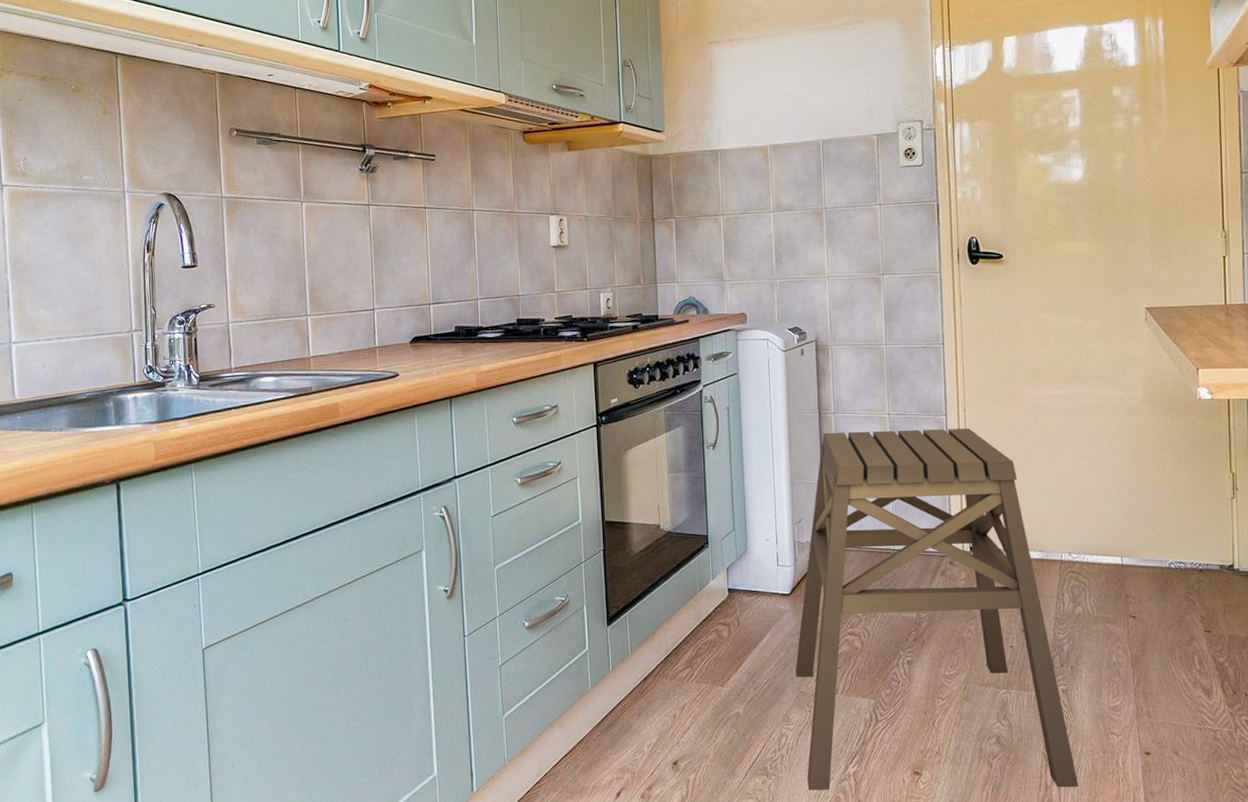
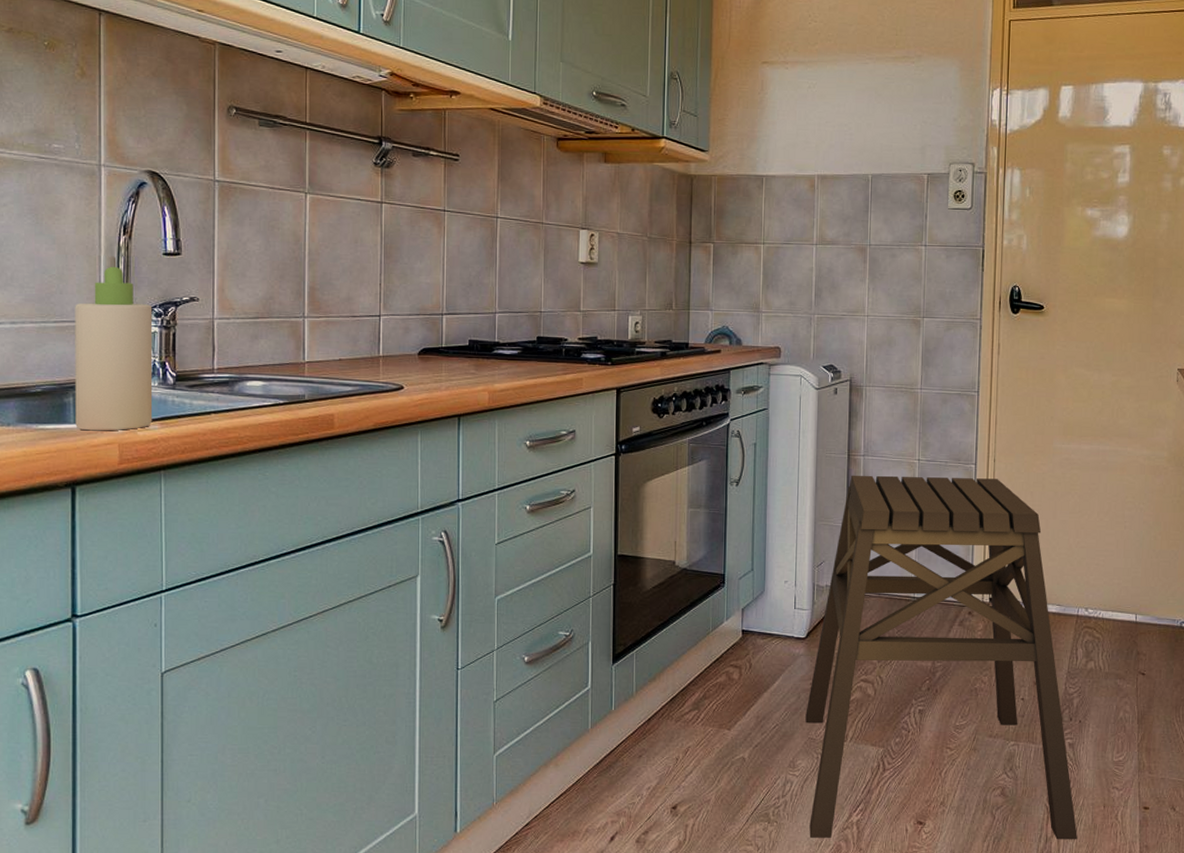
bottle: none [110,272,182,431] -> present [75,256,153,431]

